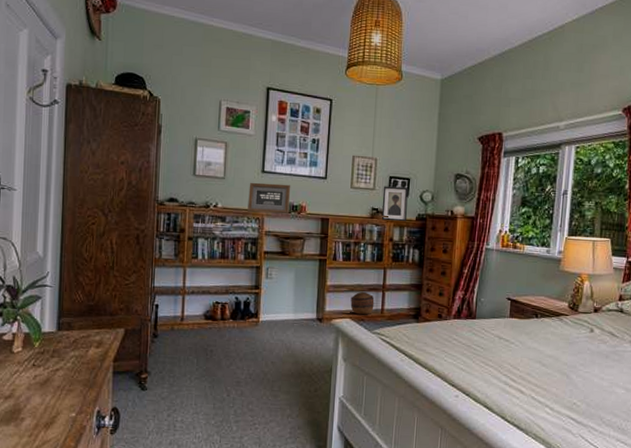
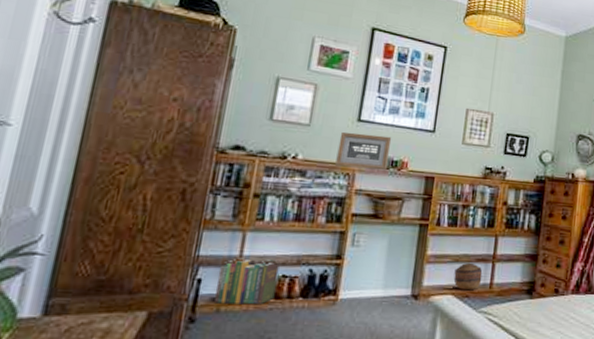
books: none [169,287,213,325] -> present [214,257,280,305]
picture frame: present [382,186,408,222] -> none [496,143,527,184]

